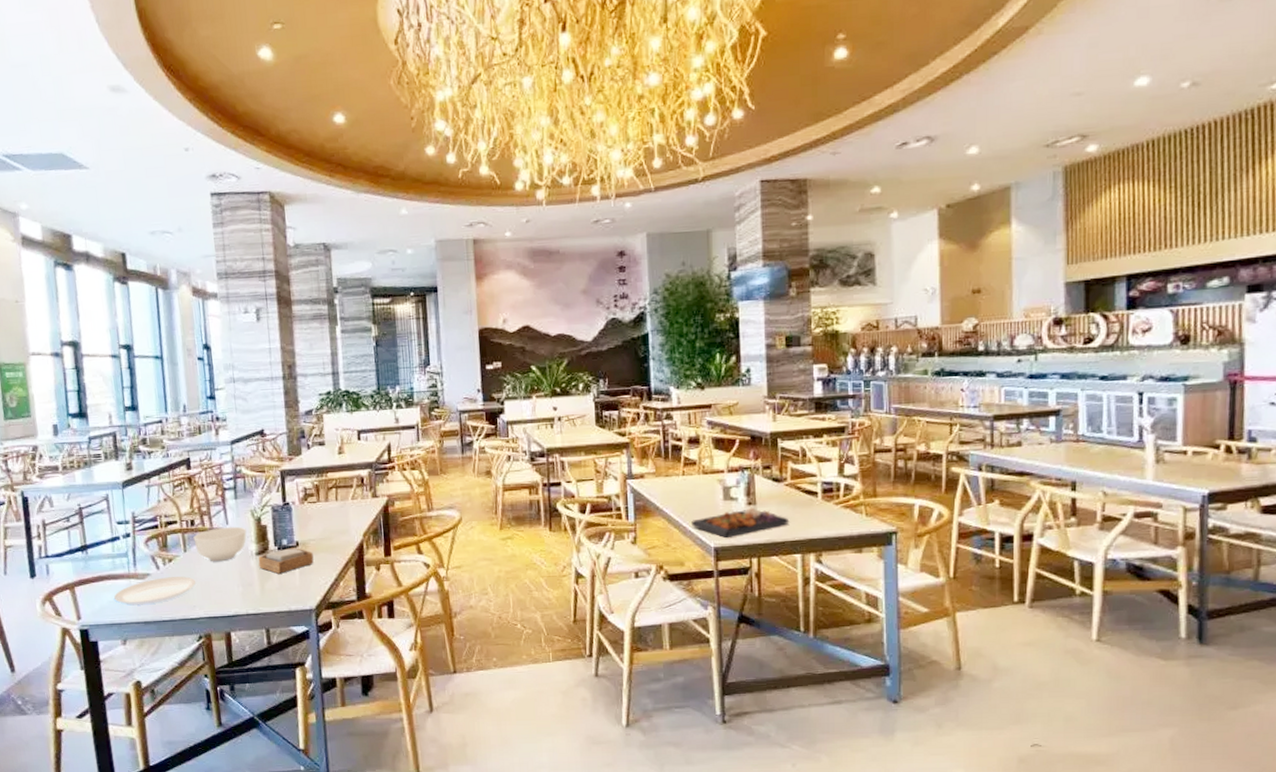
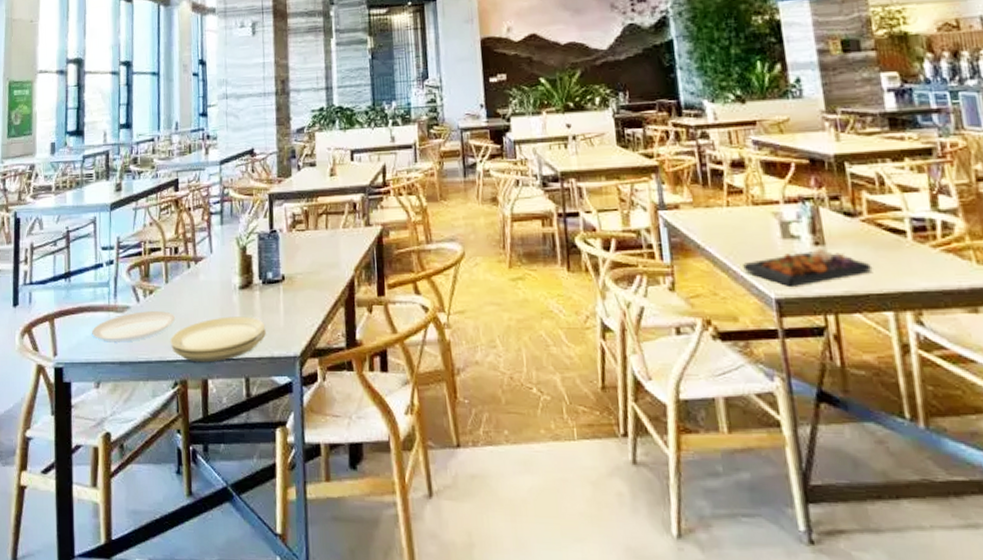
plate: none [192,578,283,619] -> present [170,316,266,363]
bowl: present [193,526,247,561] -> none [176,255,231,294]
napkin holder: present [258,547,314,574] -> none [241,281,300,312]

